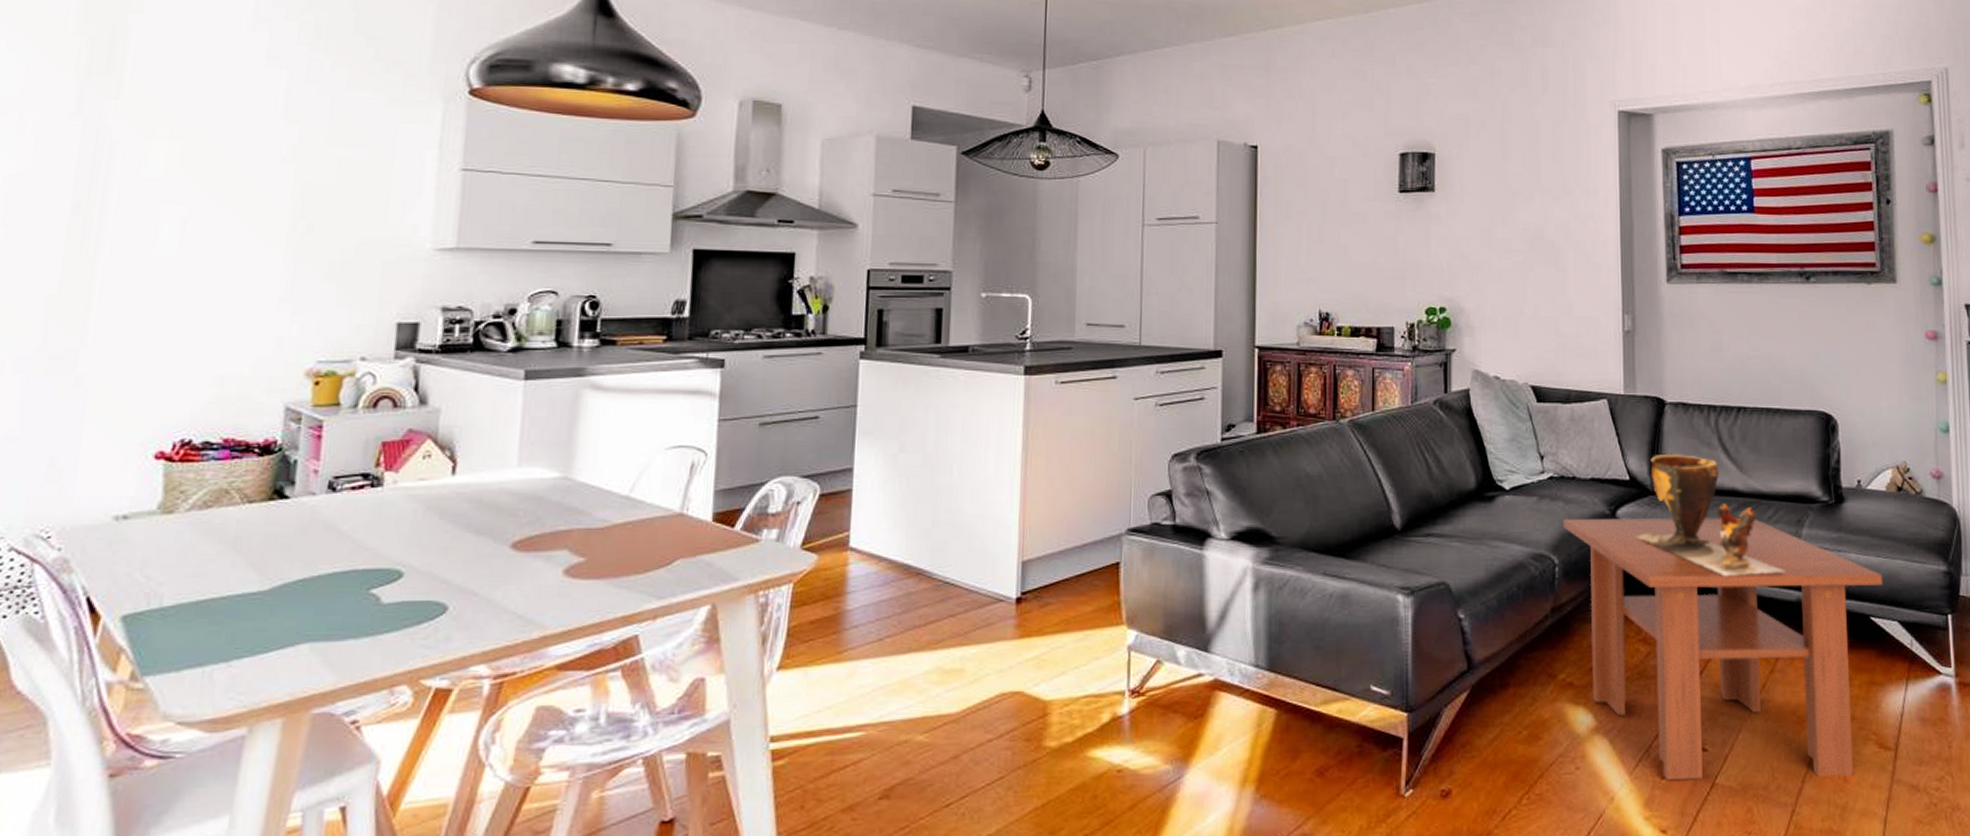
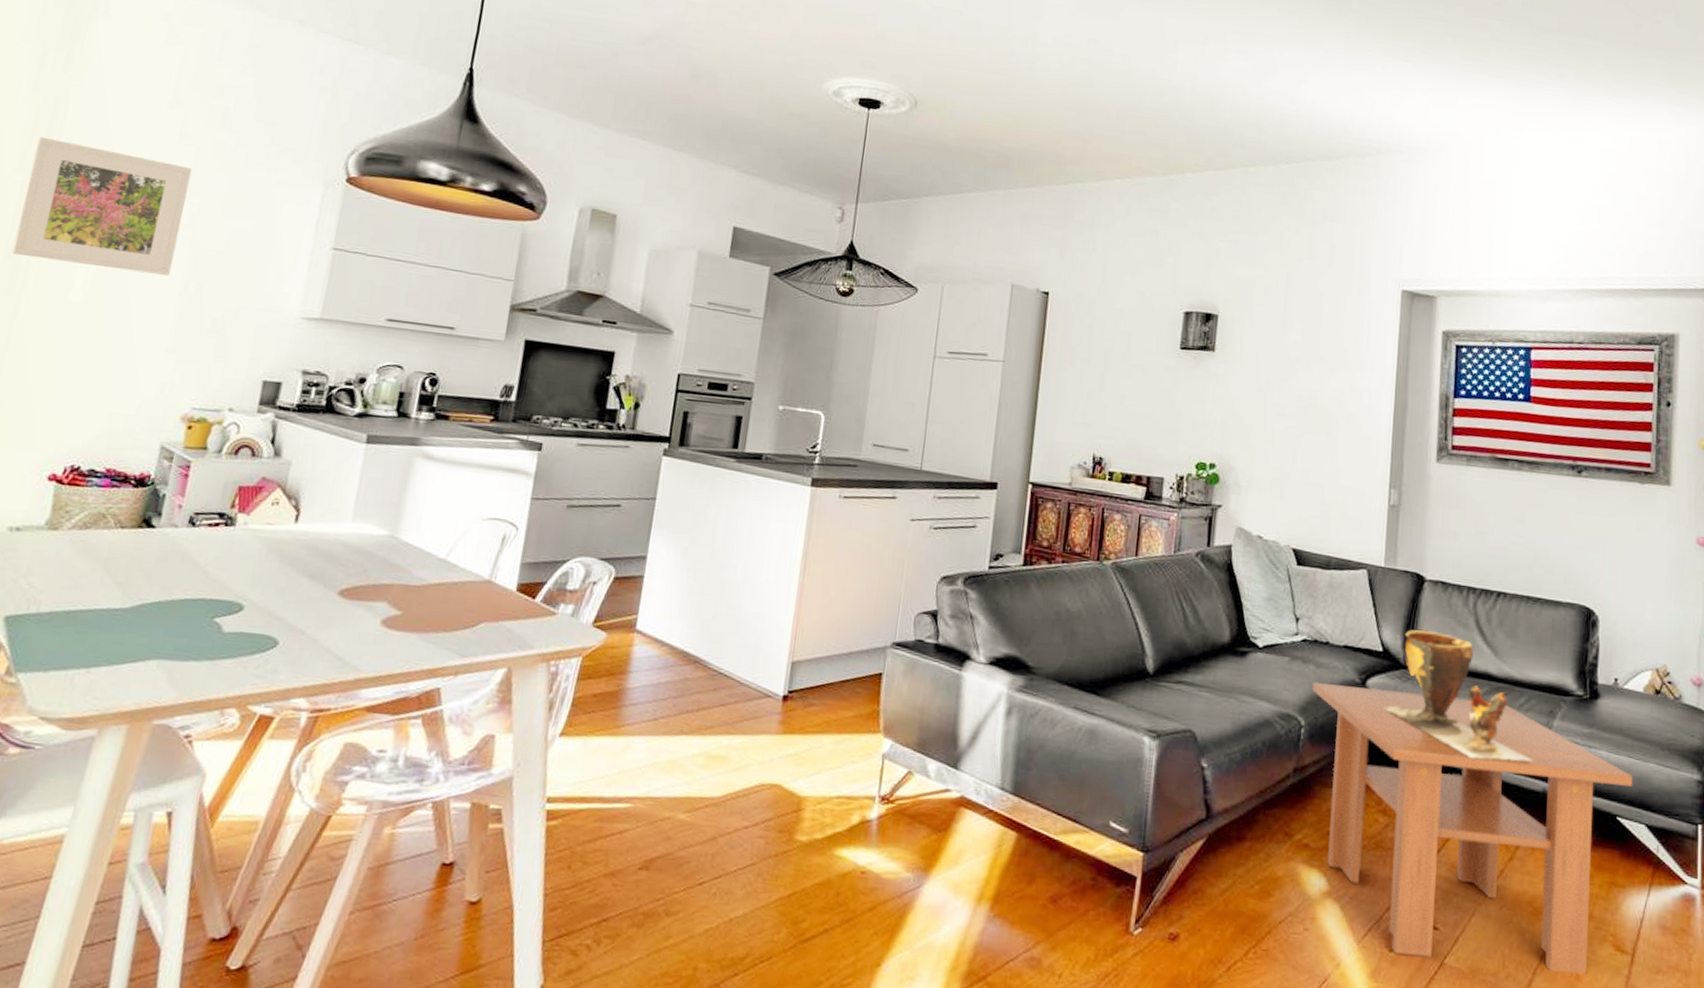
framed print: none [80,73,286,217] -> present [12,136,193,276]

